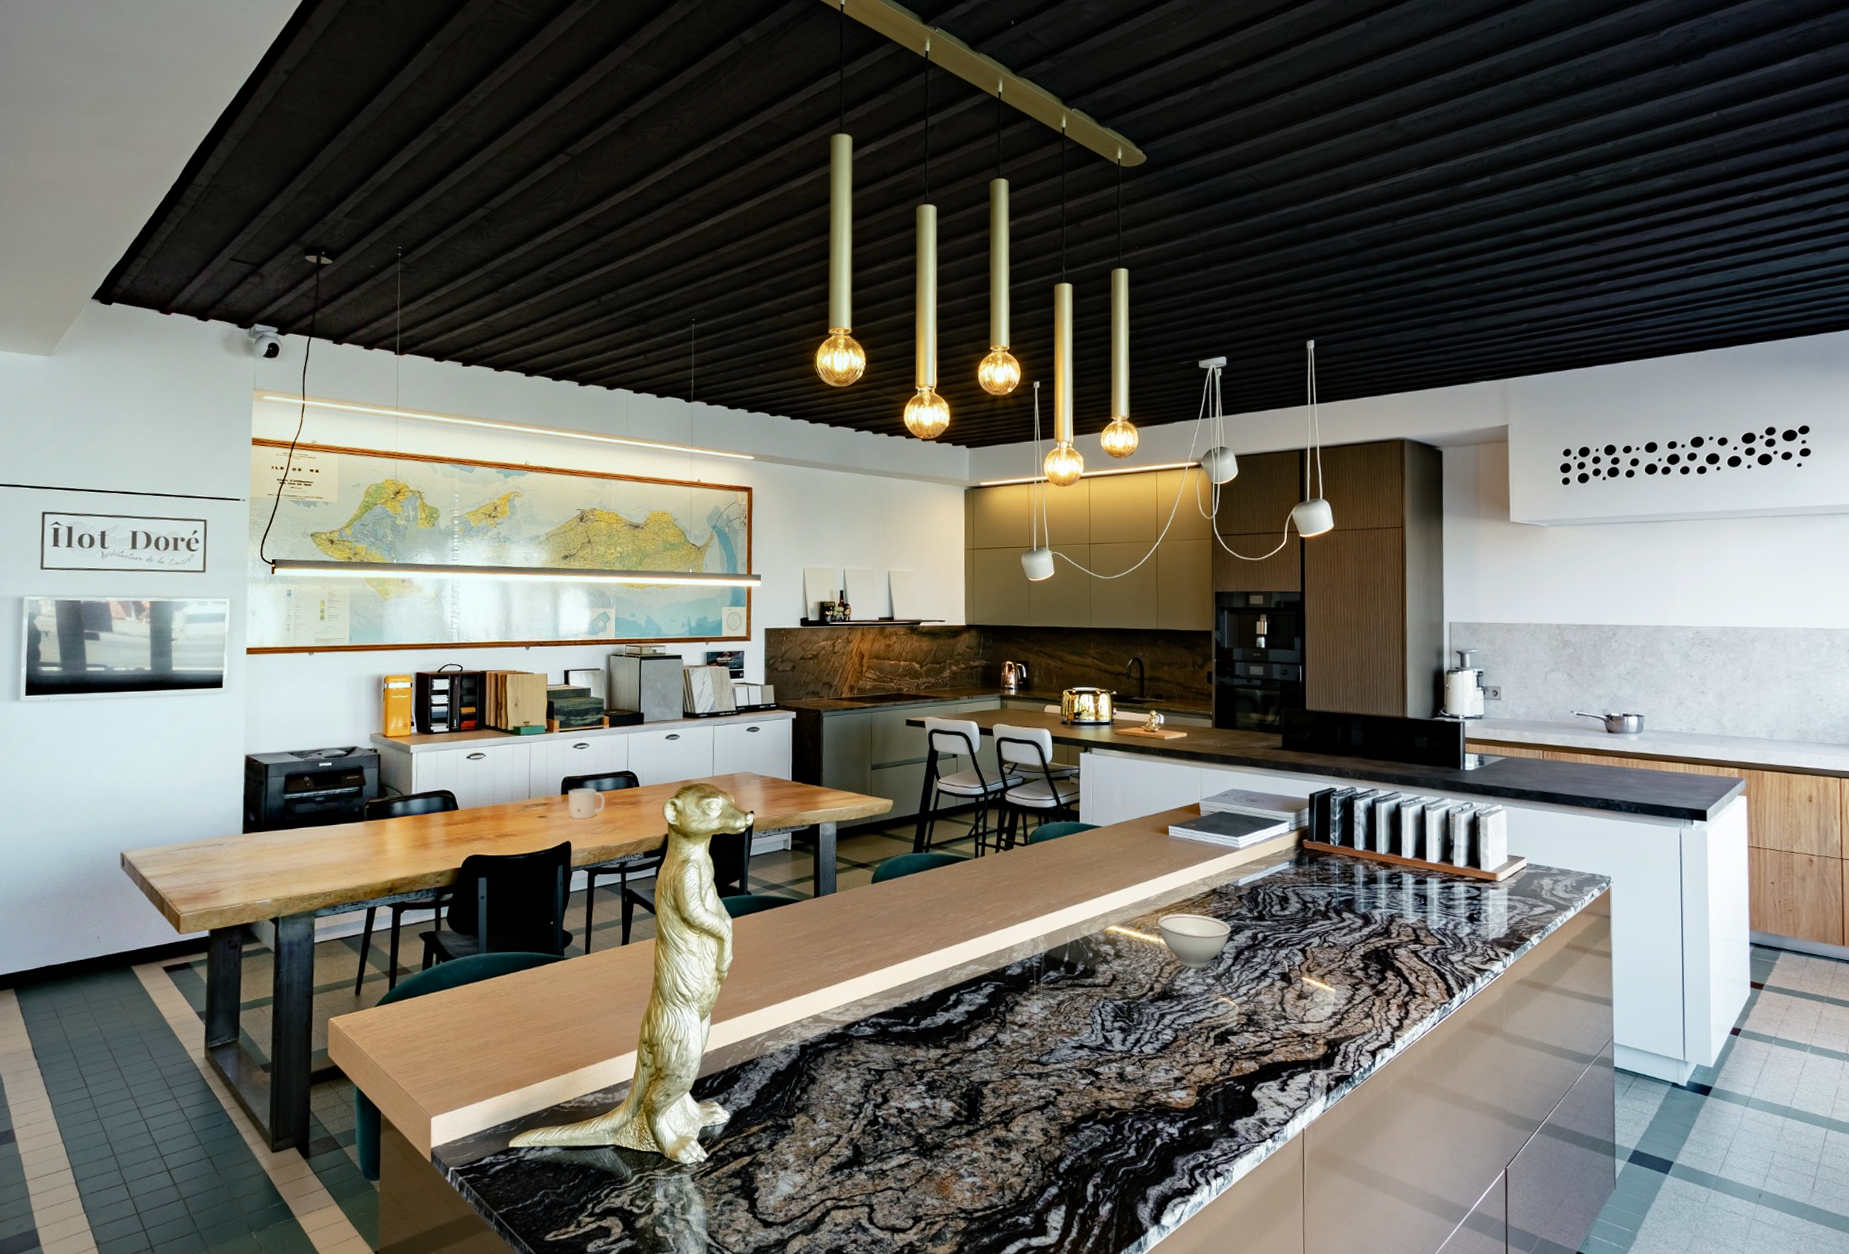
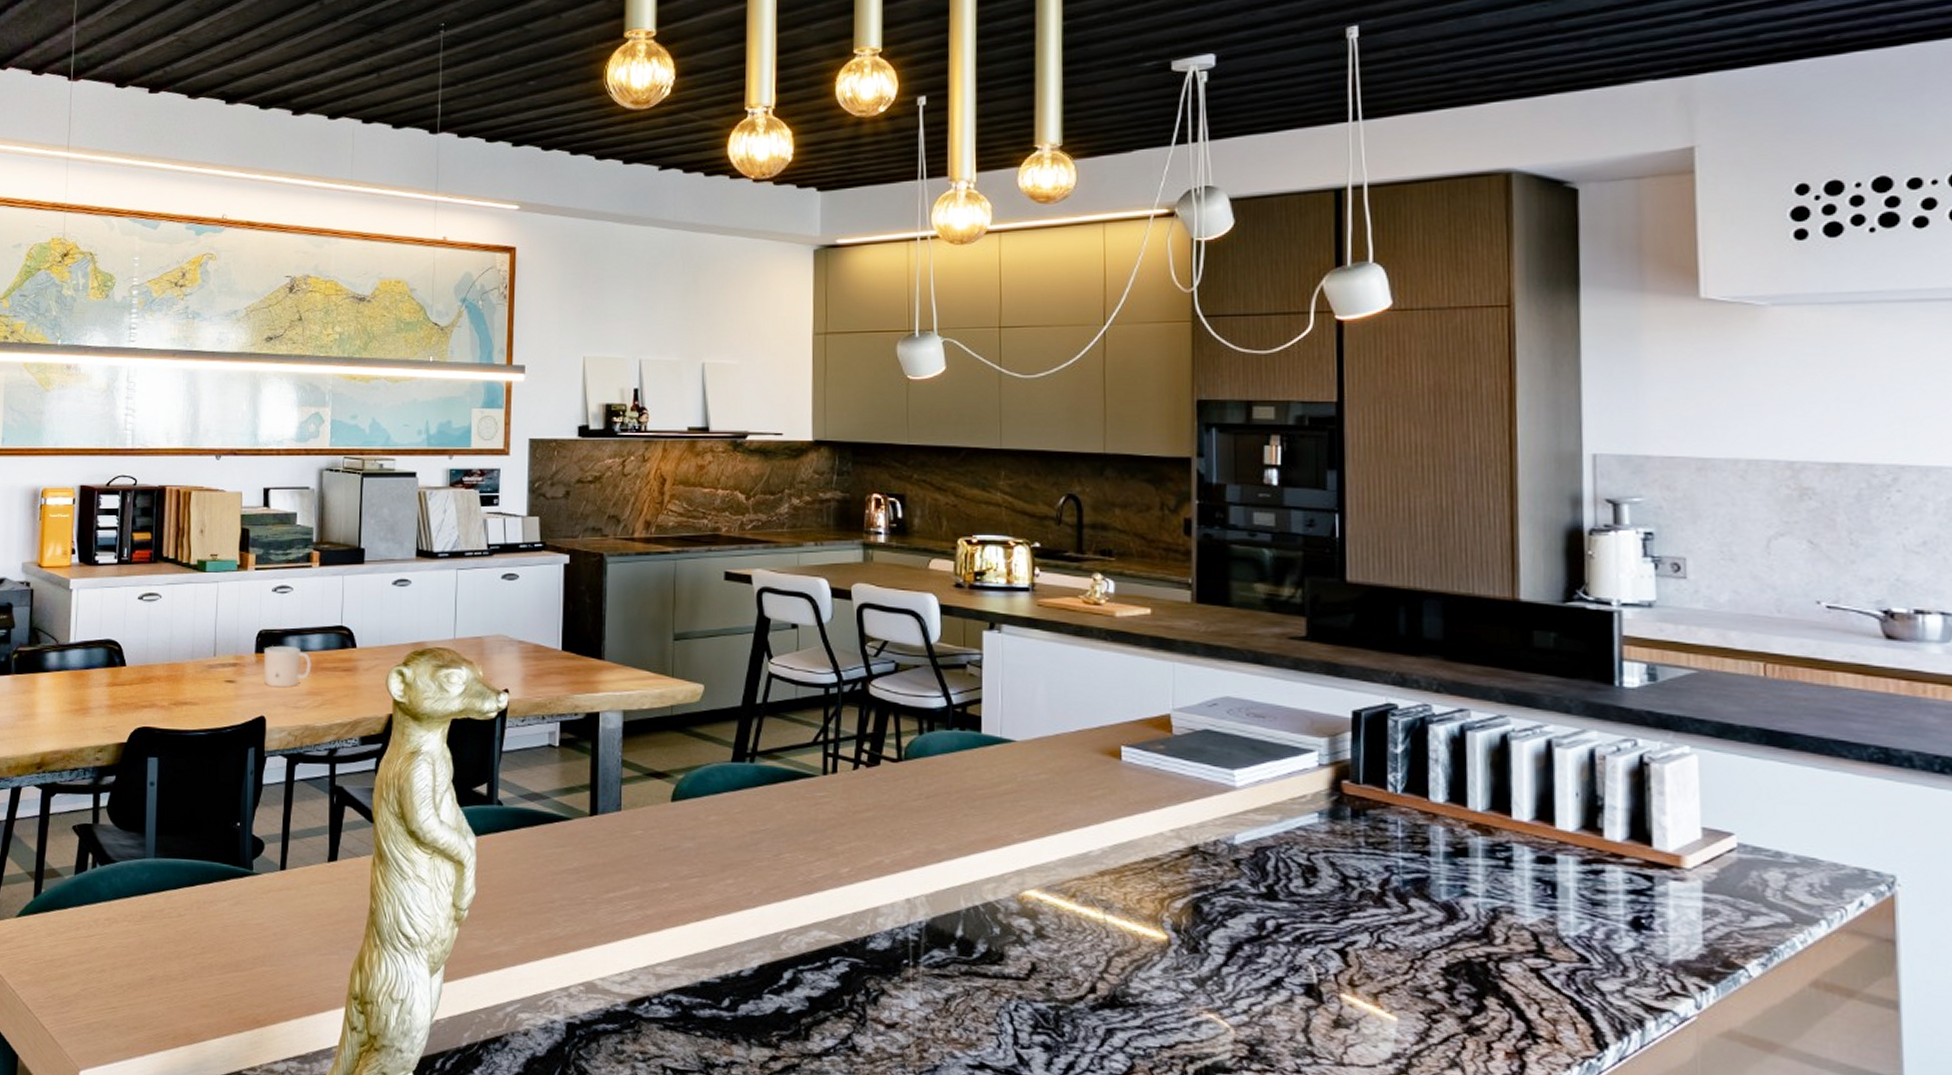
bowl: present [1157,913,1232,969] -> none [1103,878,1223,967]

